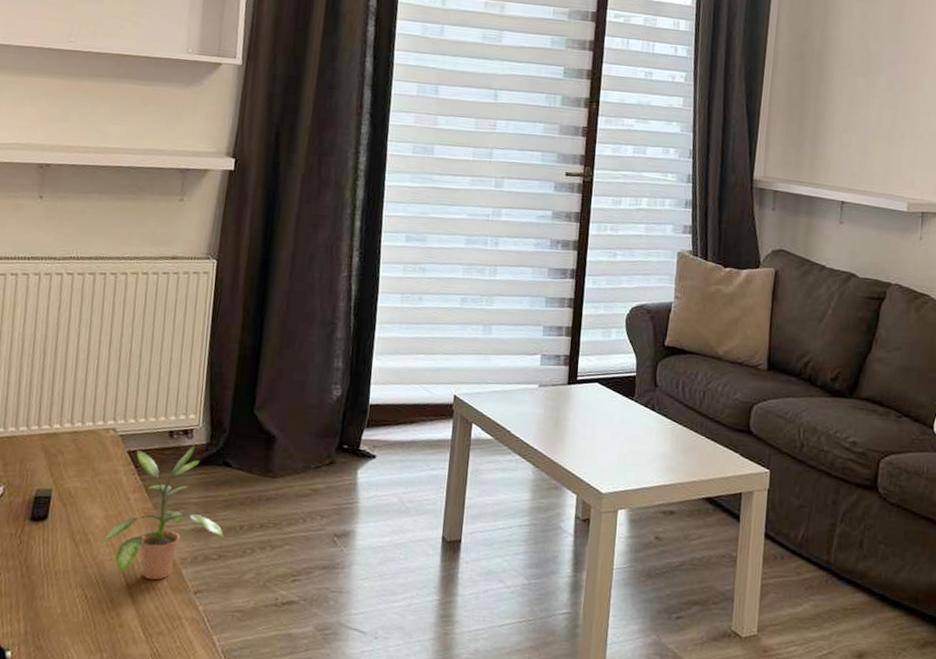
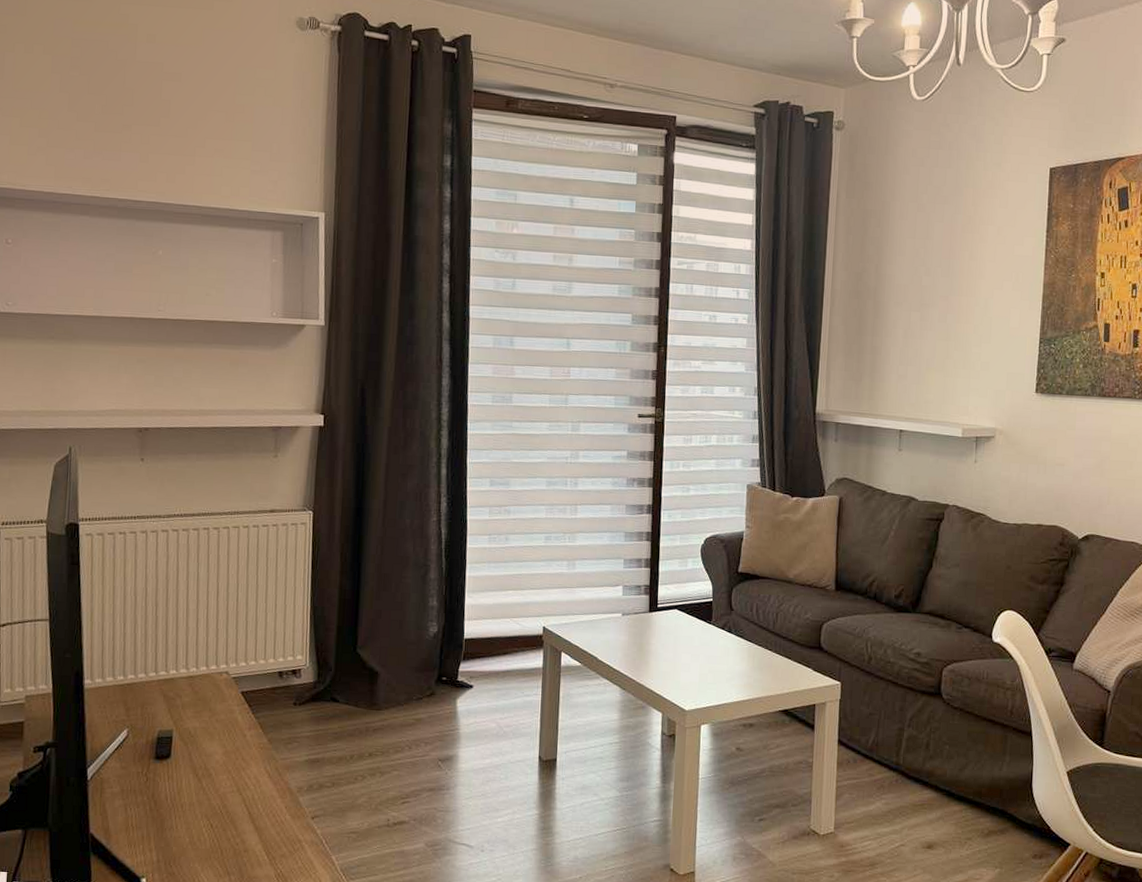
potted plant: present [97,445,225,580] -> none [219,684,337,808]

